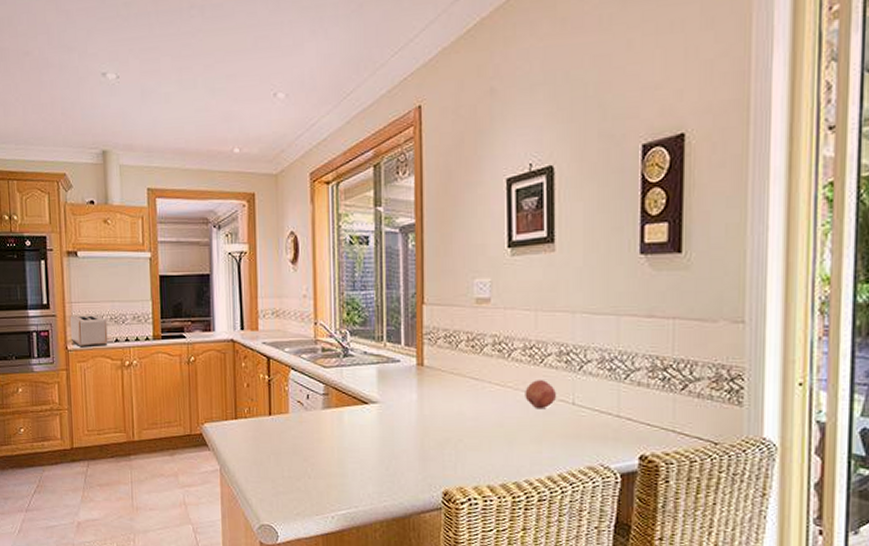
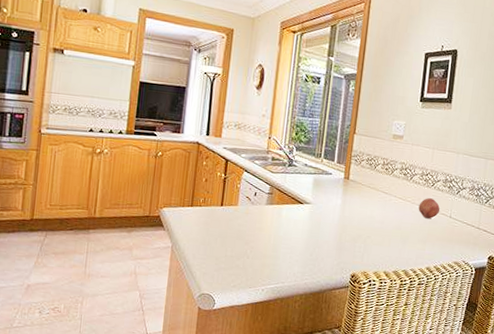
toaster: present [70,315,108,348] -> none [45,104,84,135]

